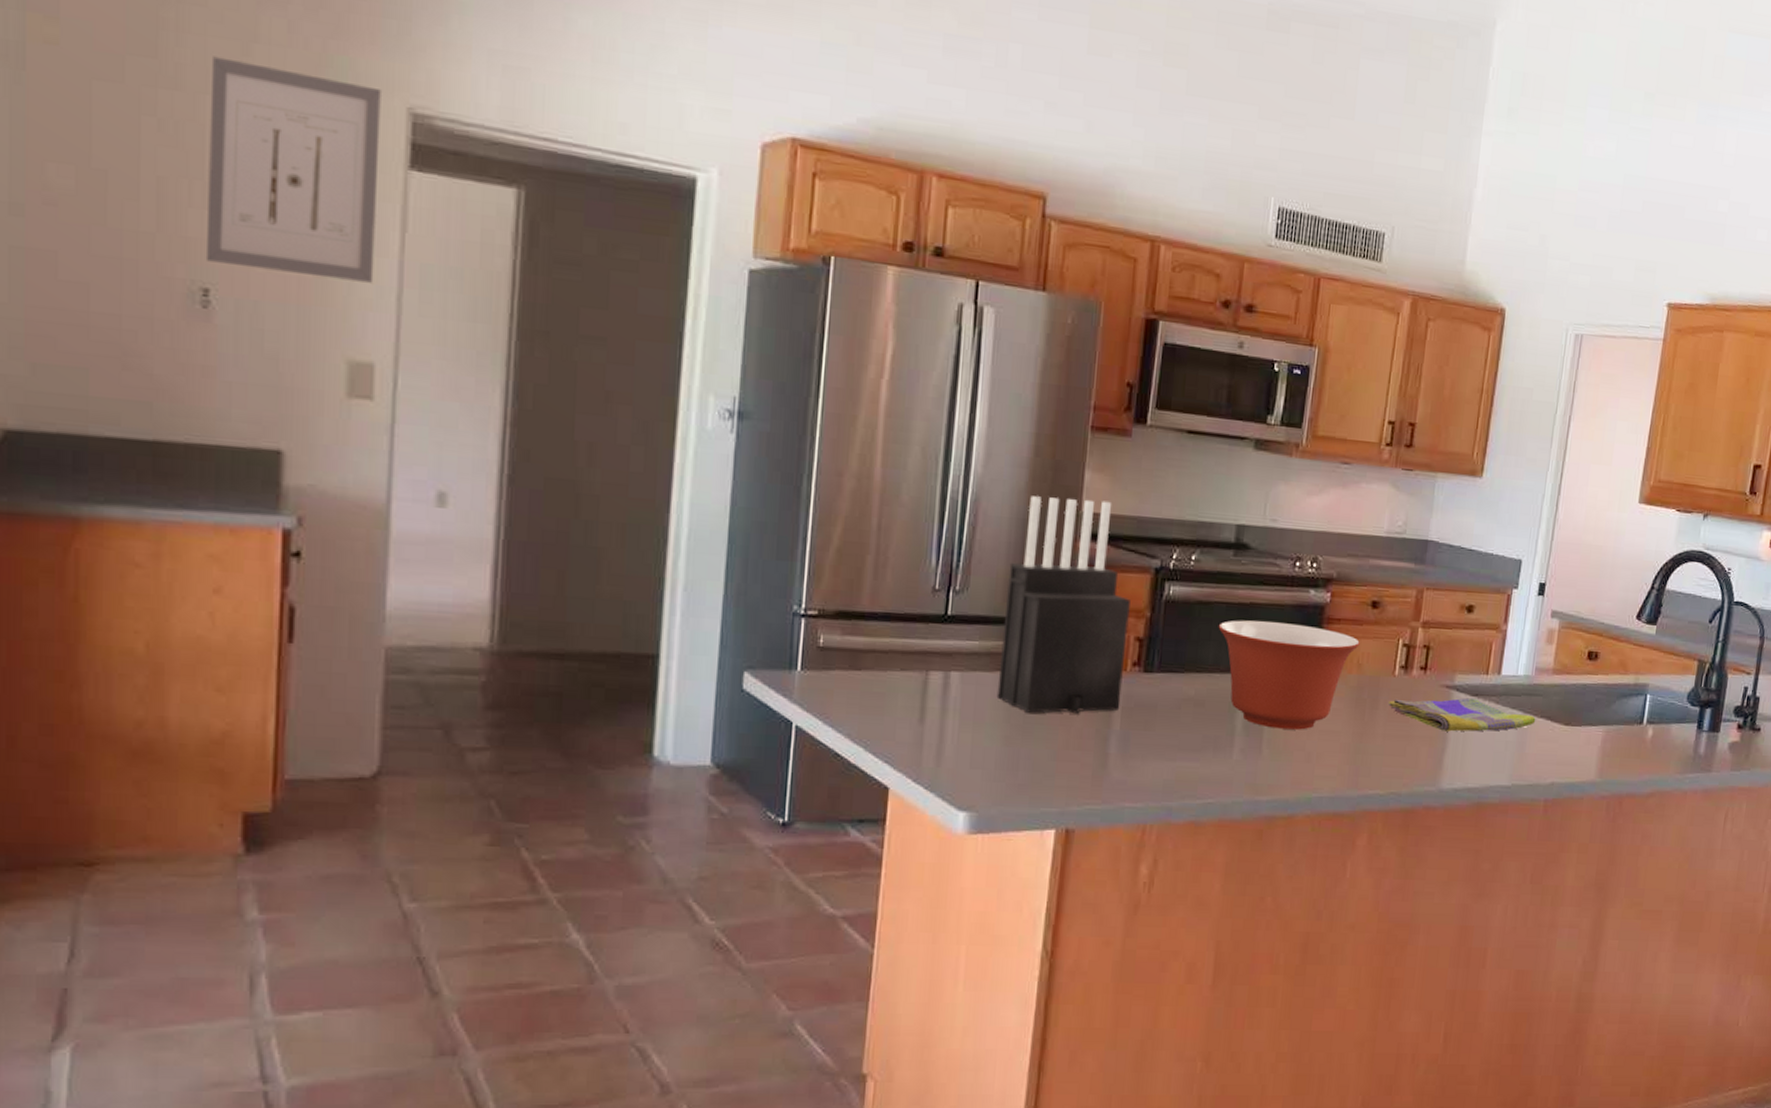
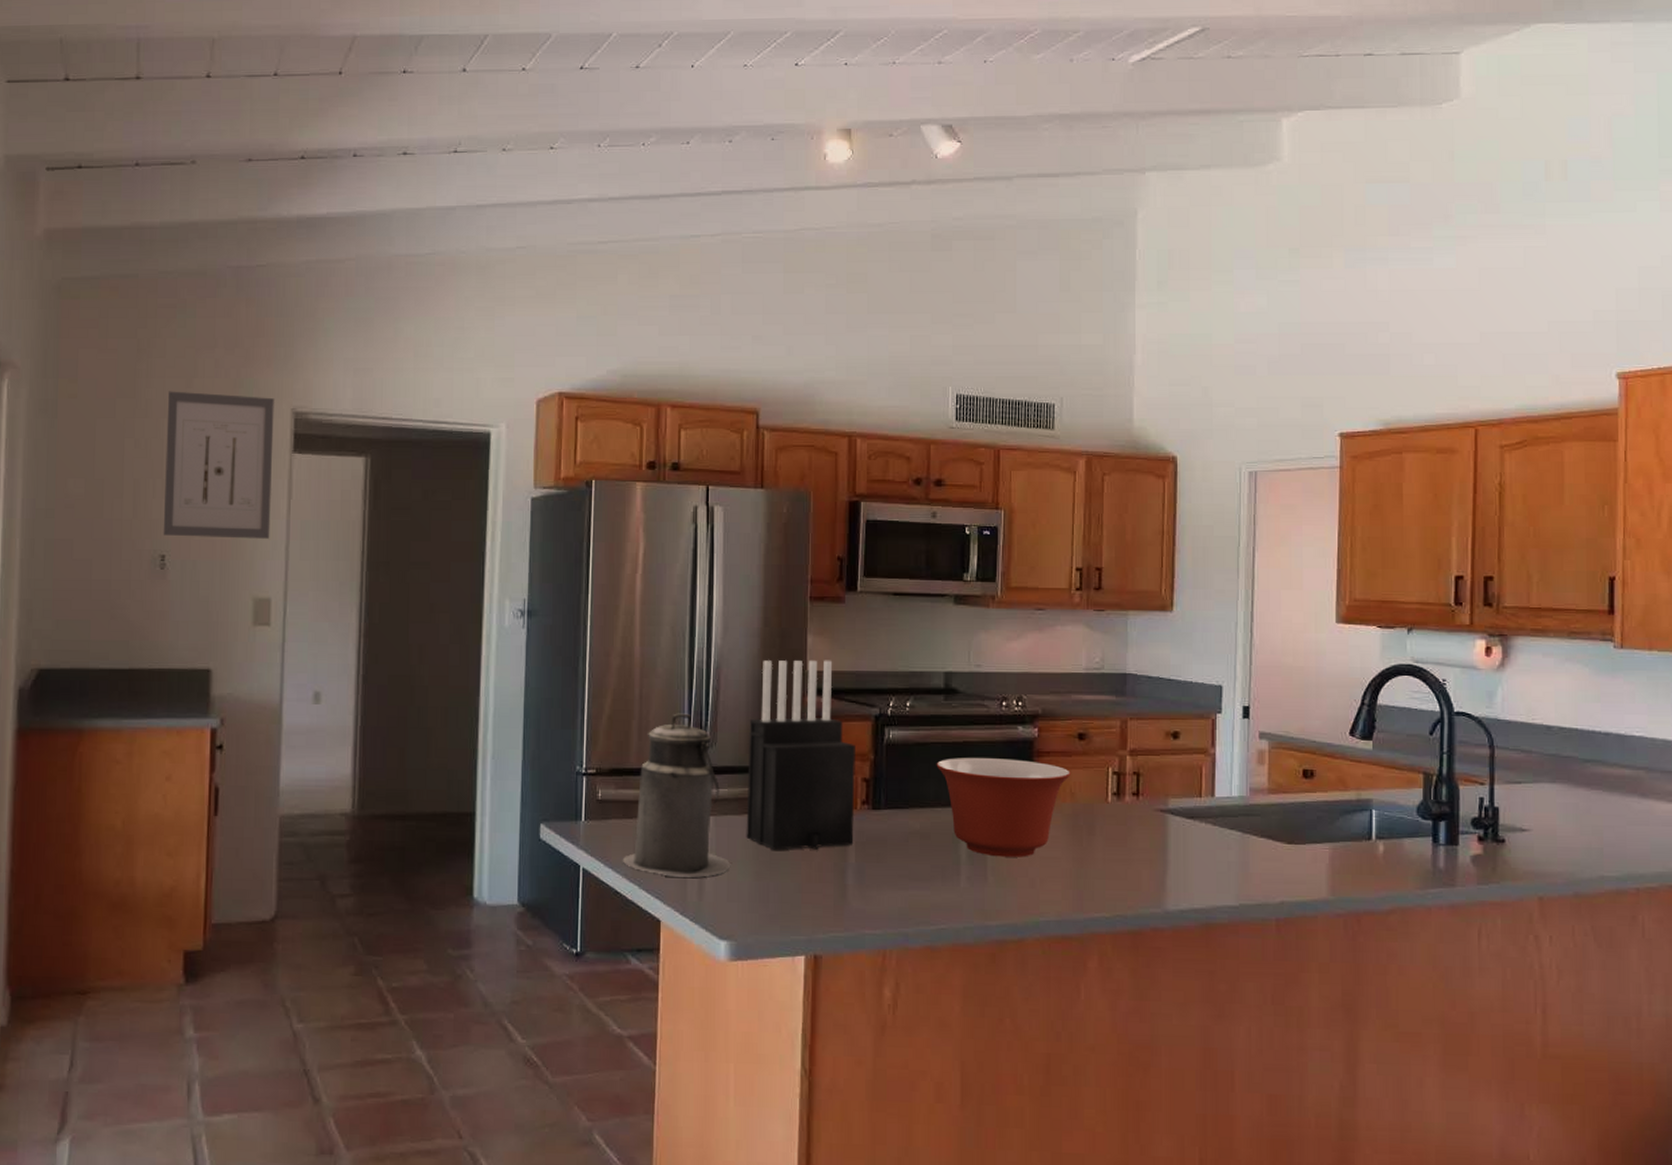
canister: none [845,550,977,741] -> present [622,713,731,878]
dish towel: present [1387,698,1536,732] -> none [1104,820,1257,854]

